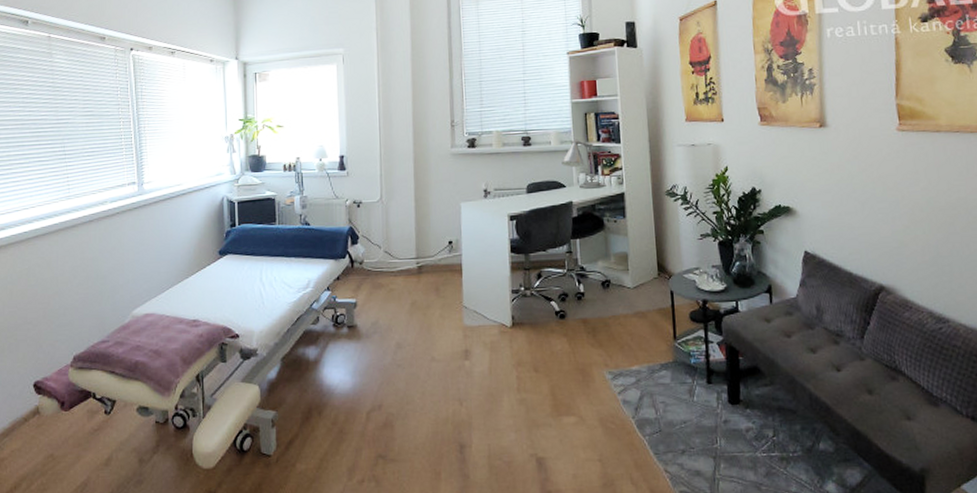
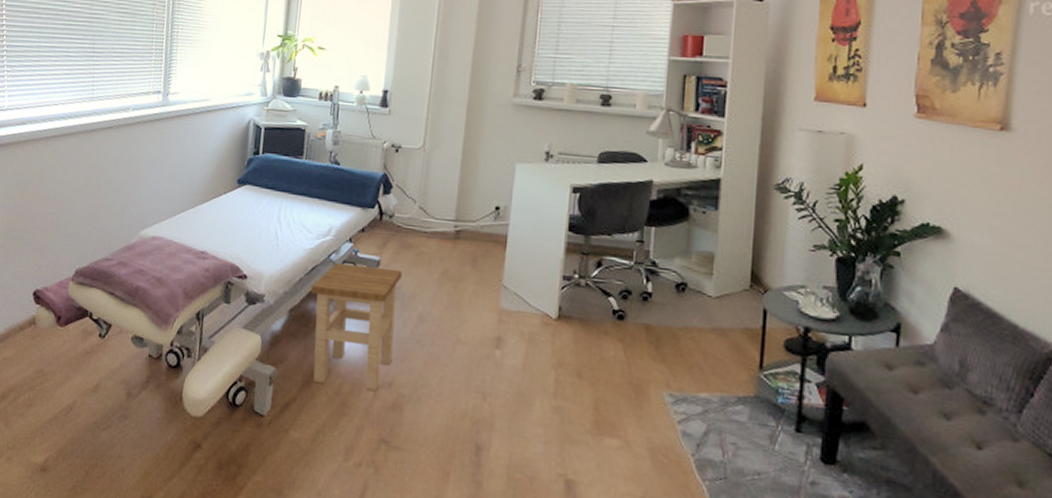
stool: none [298,307,379,417] -> present [310,262,402,391]

